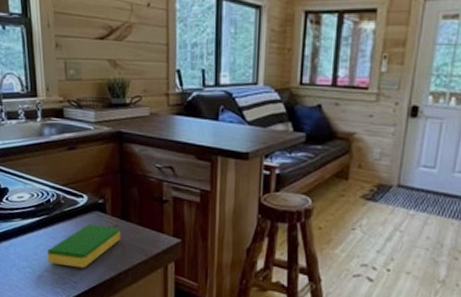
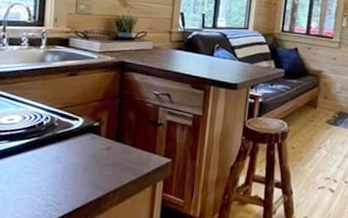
dish sponge: present [48,224,121,269] -> none [31,146,114,190]

